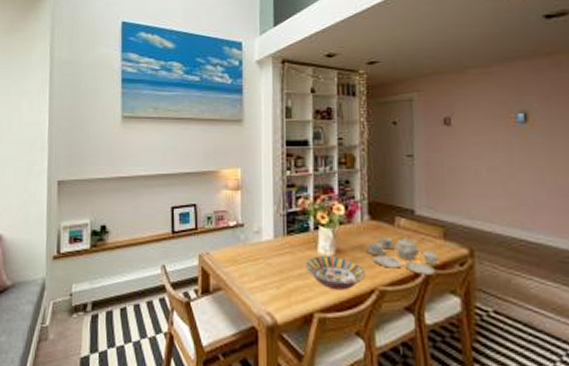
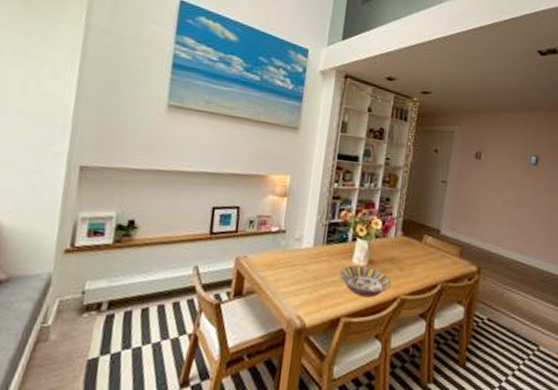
tea set: present [365,236,439,275] -> none [395,251,453,287]

